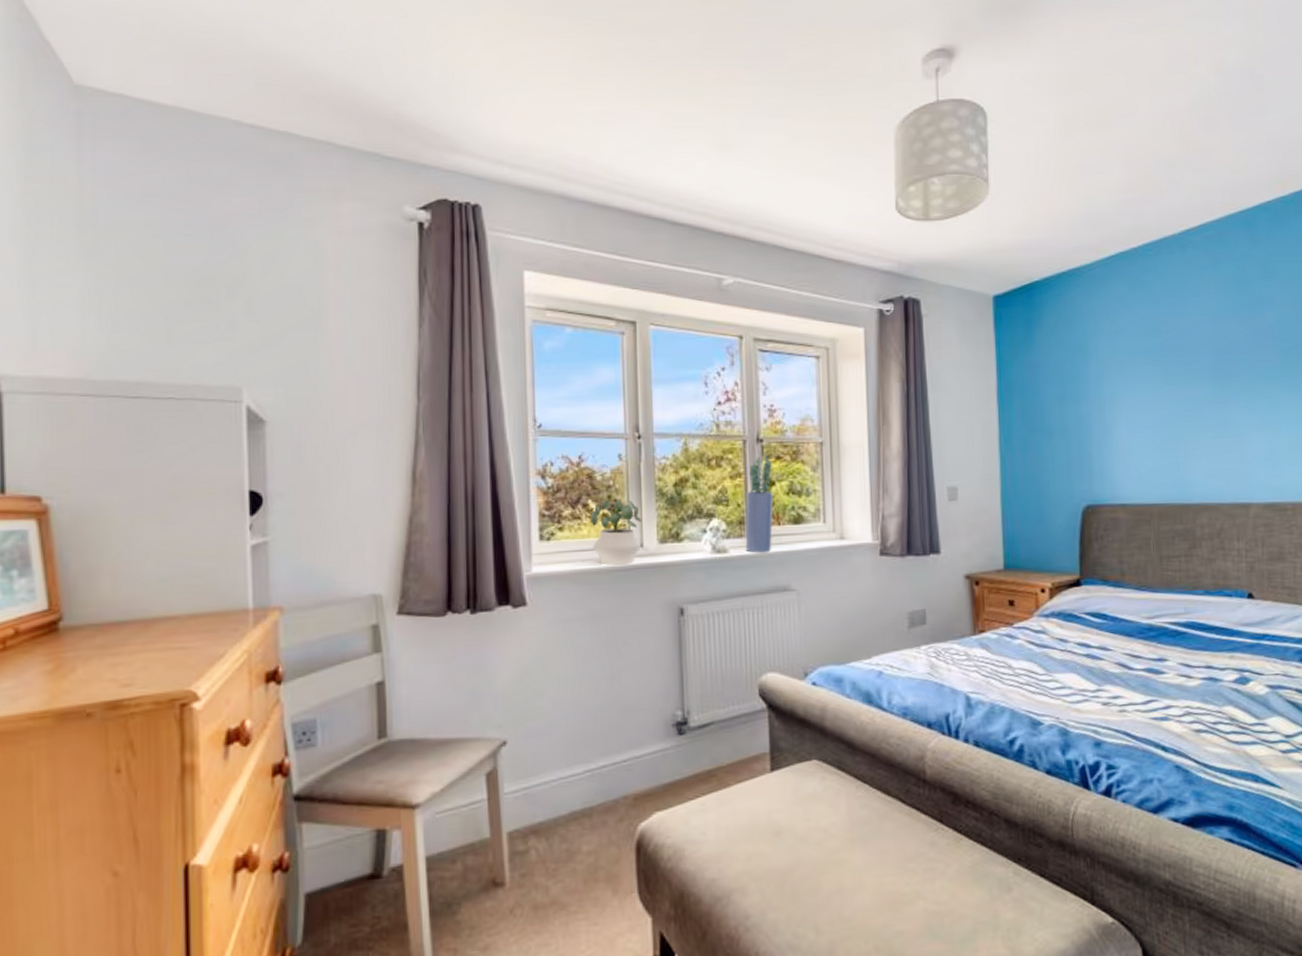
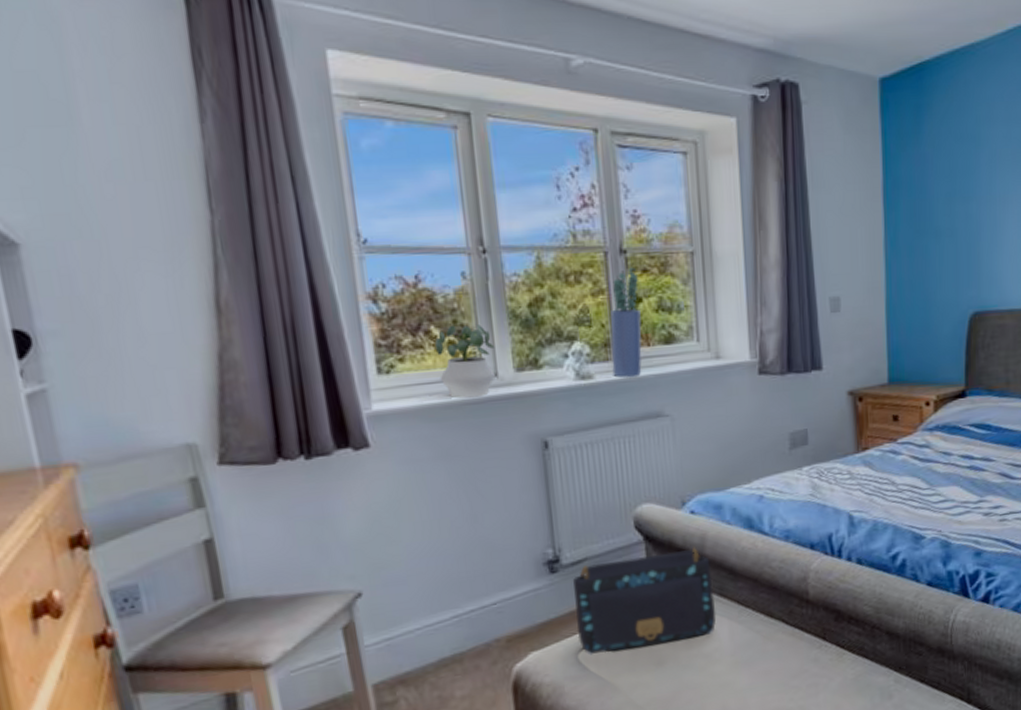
handbag: none [698,718,834,820] -> present [572,547,717,656]

